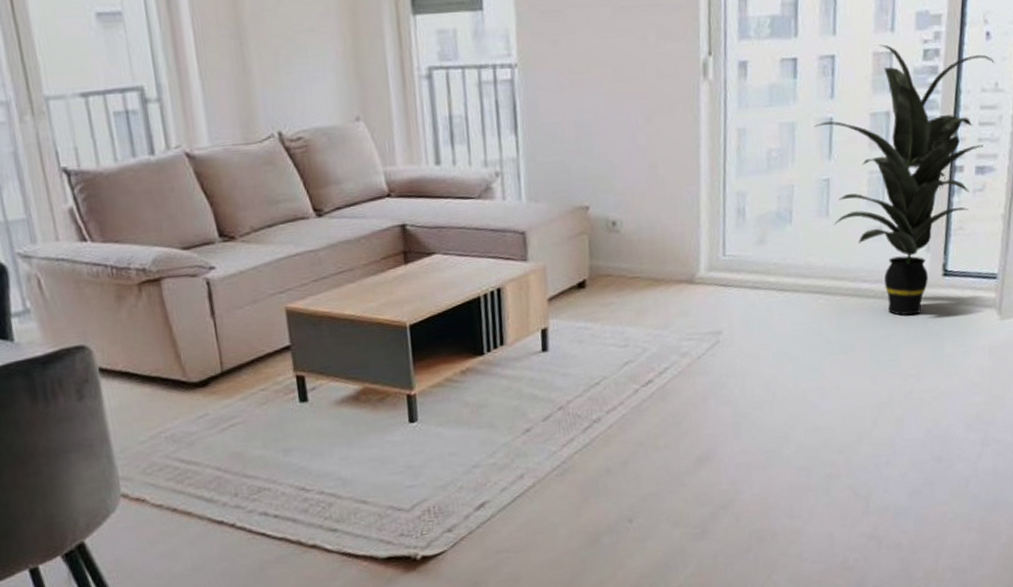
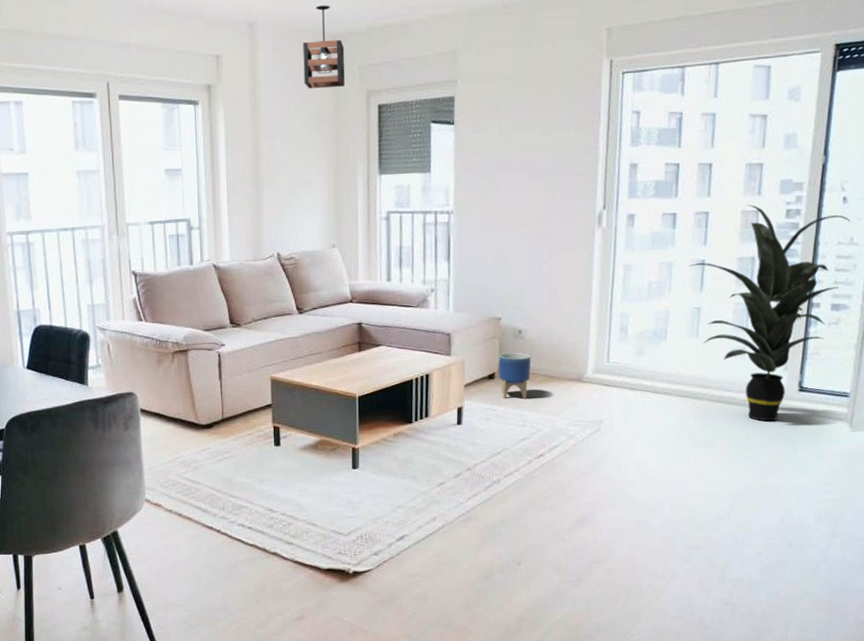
planter: none [589,251,631,312] -> present [498,352,531,399]

